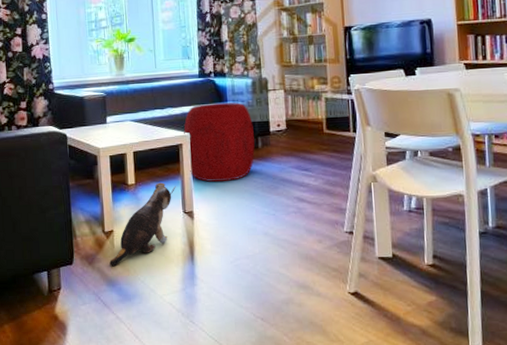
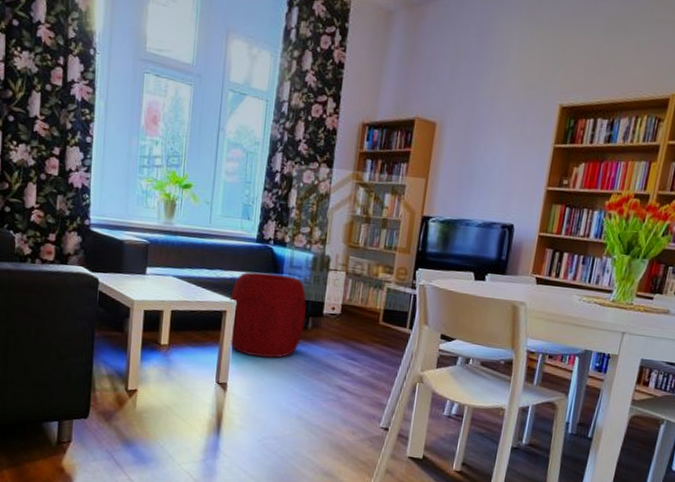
plush toy: present [109,182,176,267] -> none [128,347,213,427]

